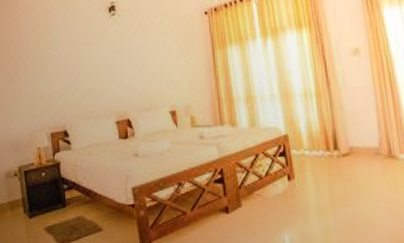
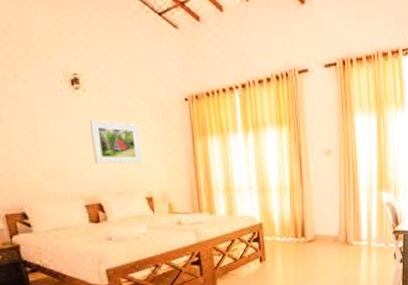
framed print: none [123,40,167,80] -> present [90,119,143,164]

